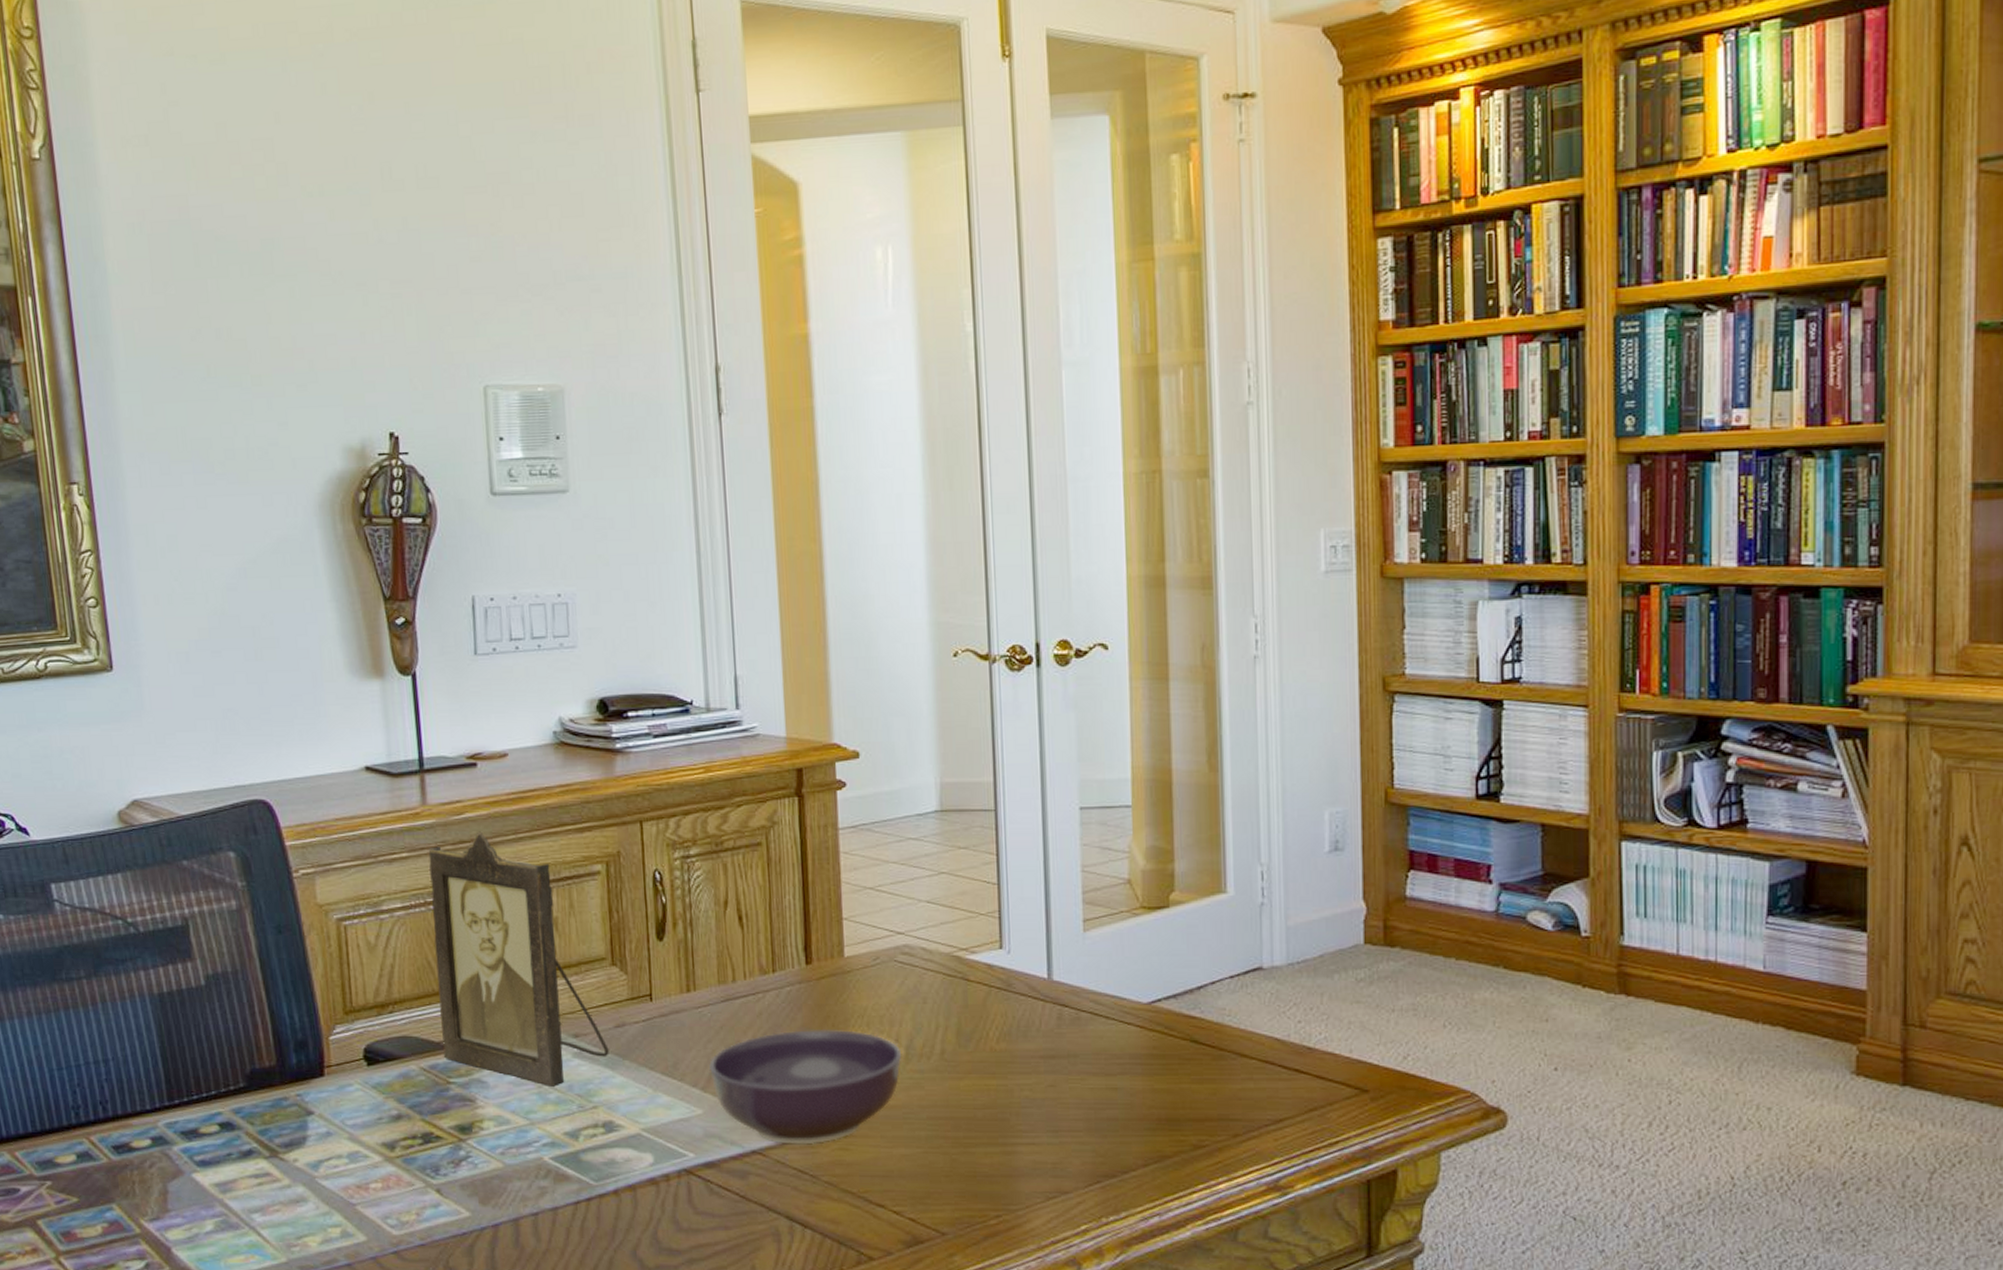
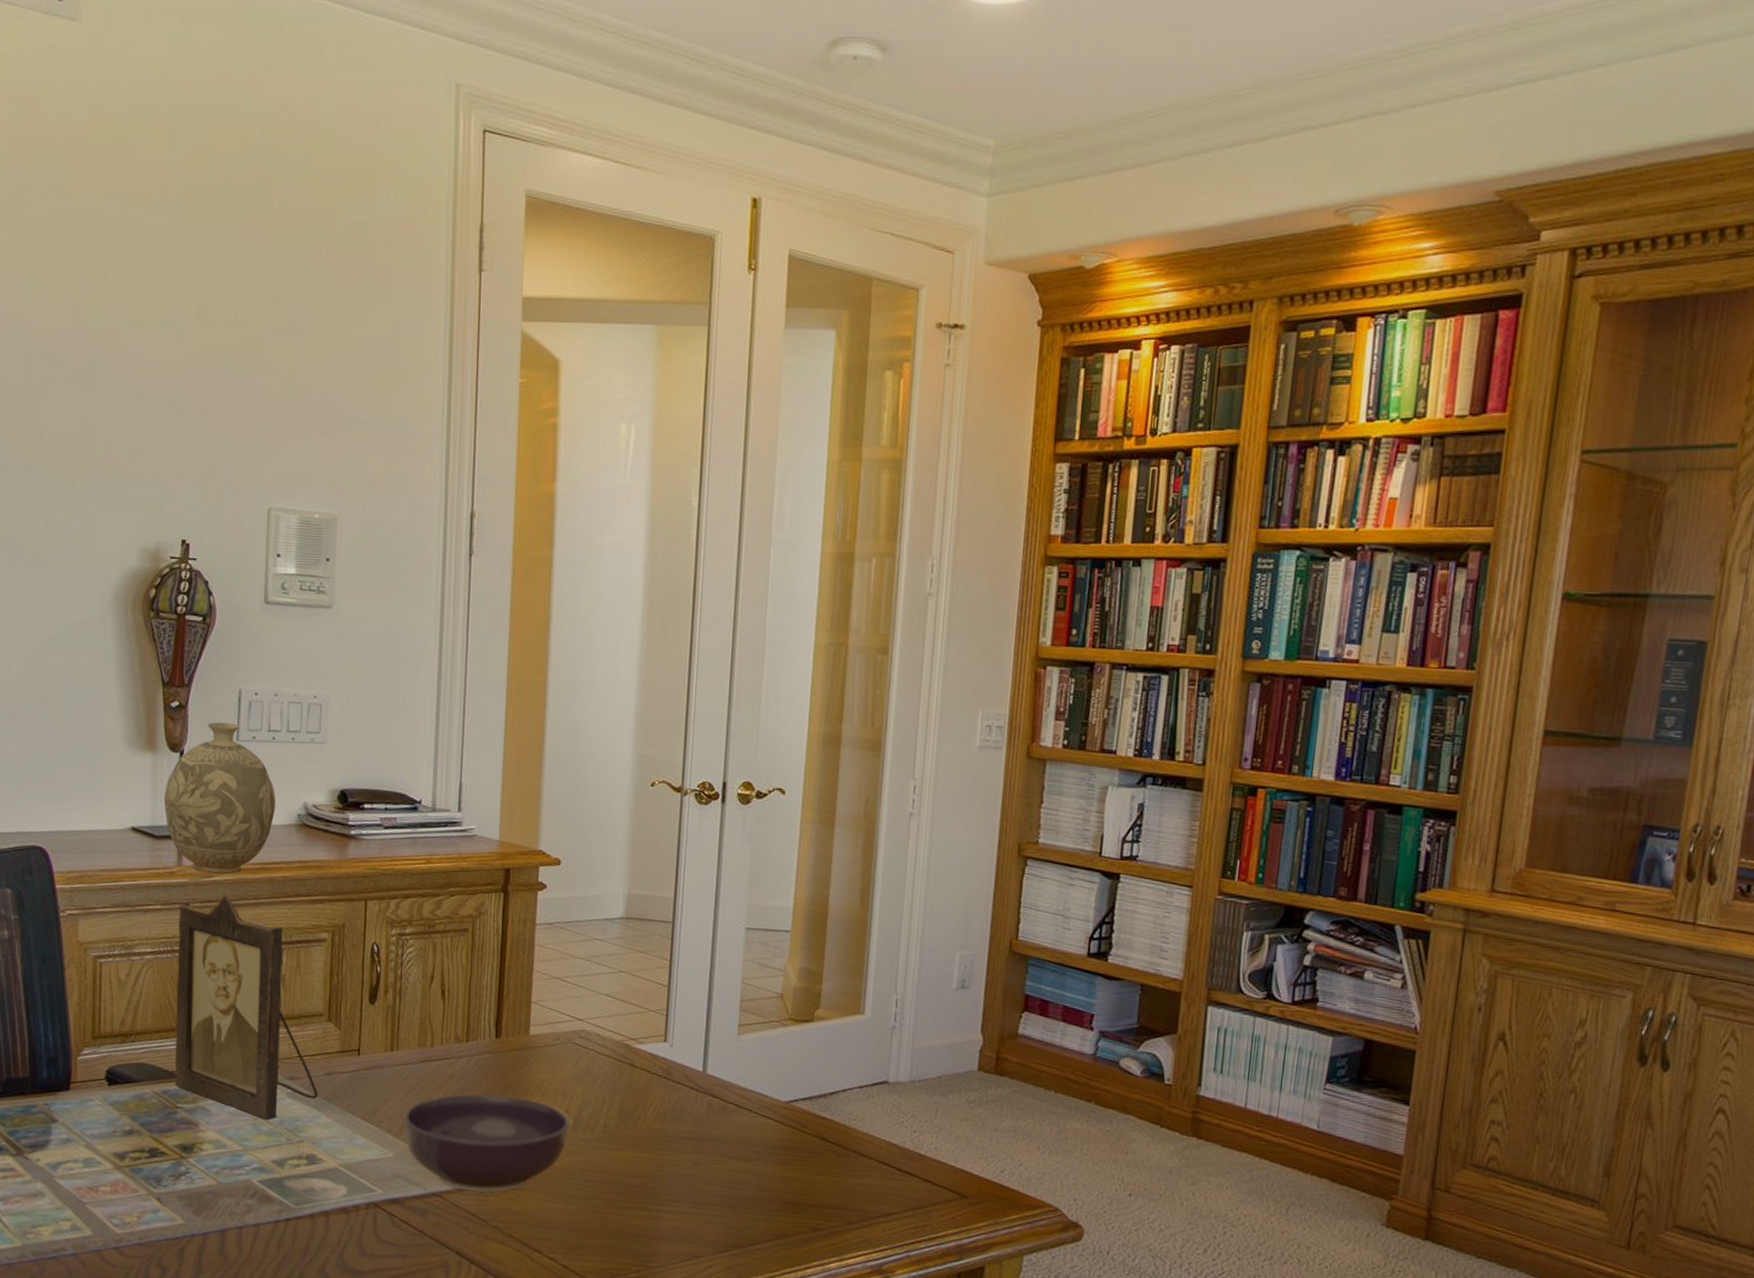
decorative vase: none [398,636,528,810] -> present [164,722,276,874]

